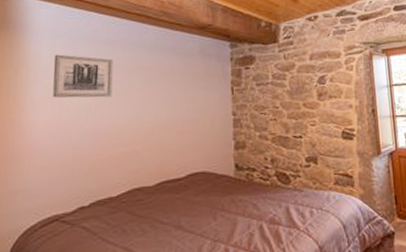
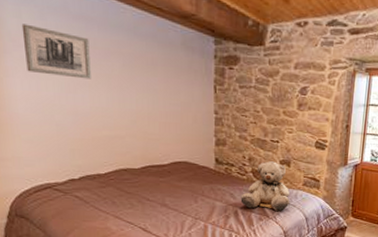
teddy bear: none [265,160,322,221] -> present [240,161,290,212]

